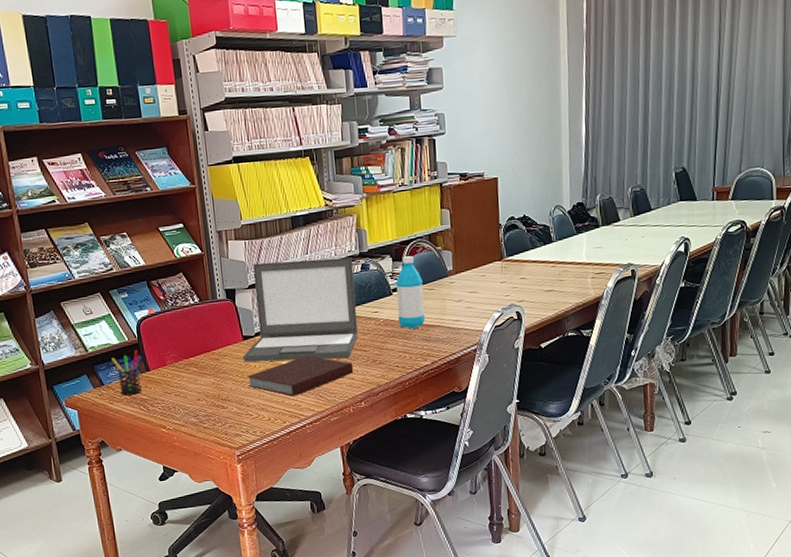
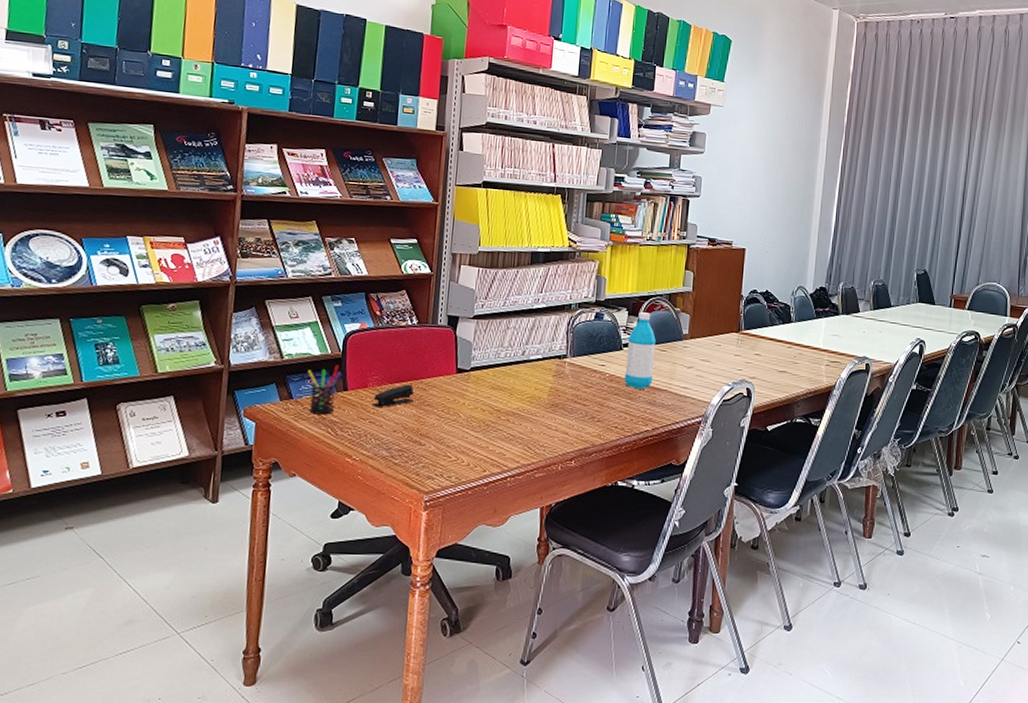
stapler: none [173,356,210,382] -> present [372,384,414,408]
laptop: present [243,257,358,362] -> none [452,293,587,410]
notebook: present [247,355,354,397] -> none [452,400,570,443]

